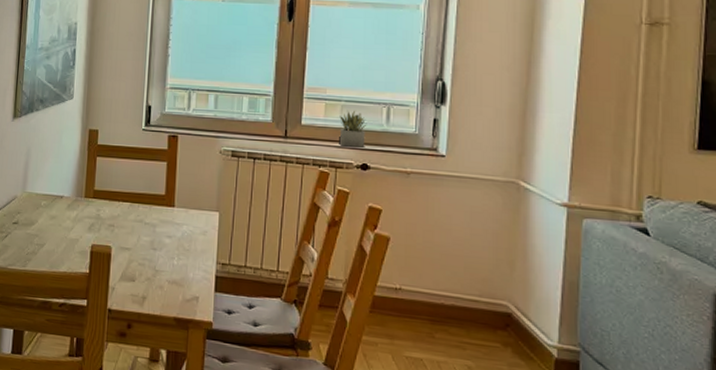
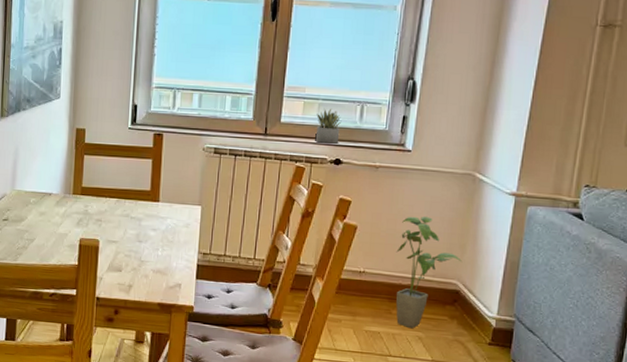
house plant: none [435,227,511,357] -> present [396,216,461,329]

